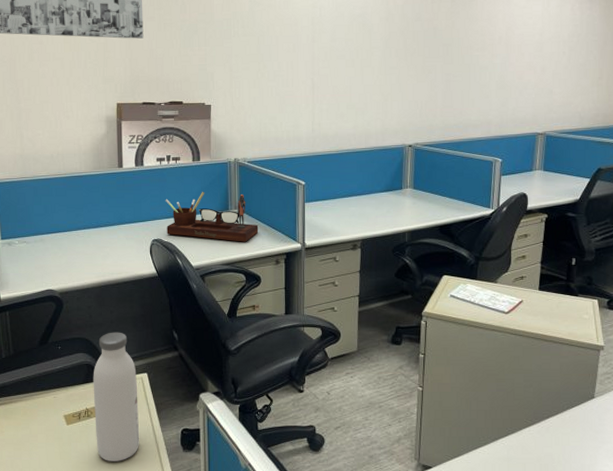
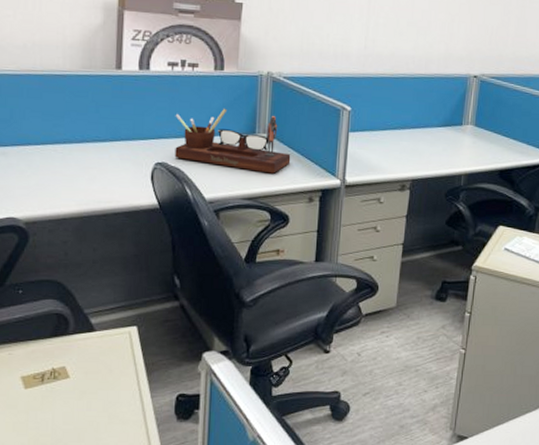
water bottle: present [93,332,139,461] -> none [63,274,123,434]

